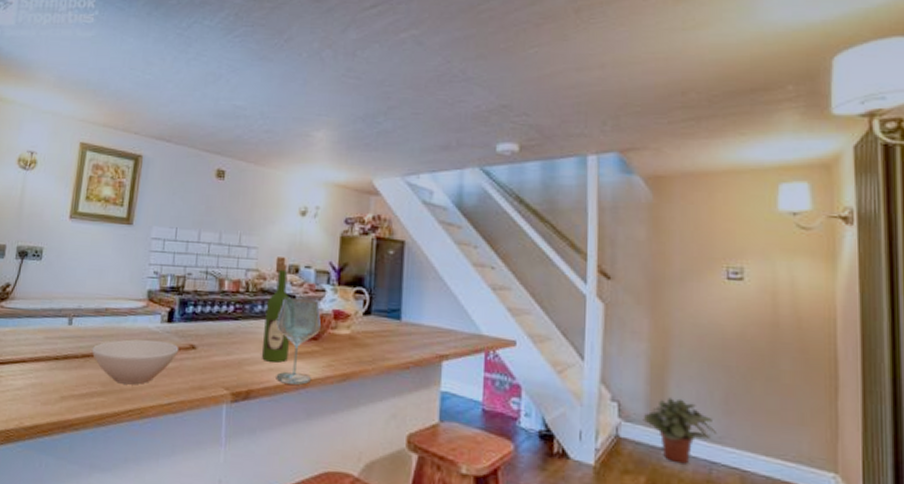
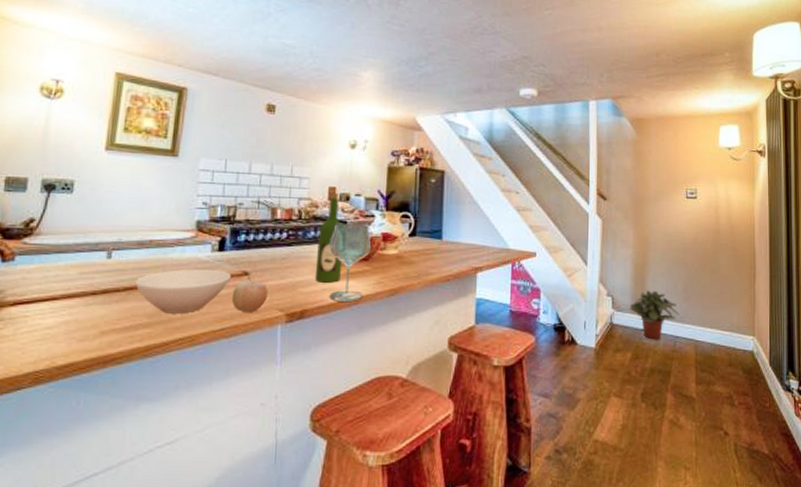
fruit: none [178,351,214,388] -> present [231,277,268,312]

